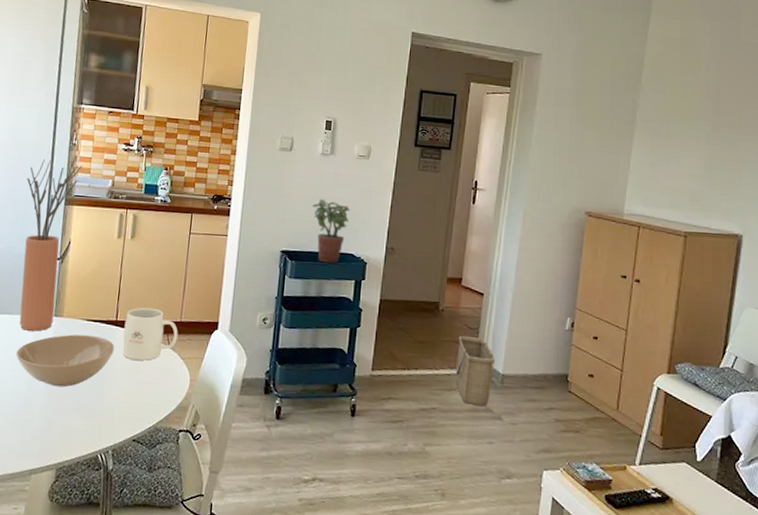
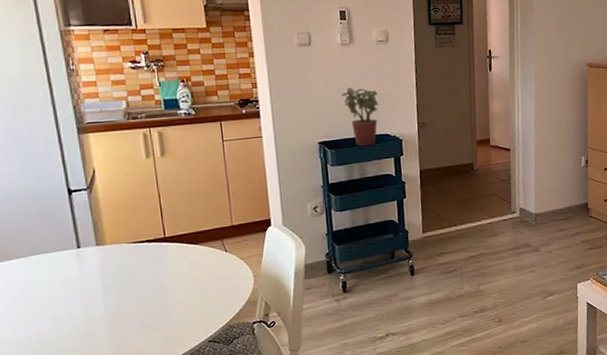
soup bowl: present [15,334,114,388] -> none [62,255,169,312]
vase: present [19,155,82,331] -> none [26,81,96,266]
mug: present [123,307,178,361] -> none [174,218,233,270]
basket: present [455,335,496,406] -> none [493,187,528,244]

